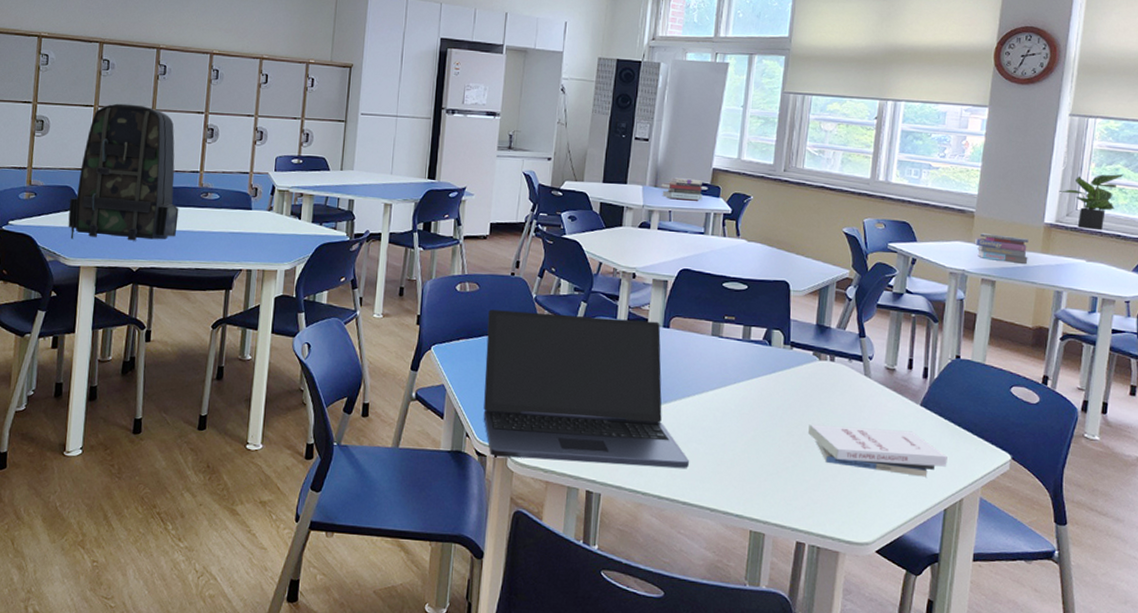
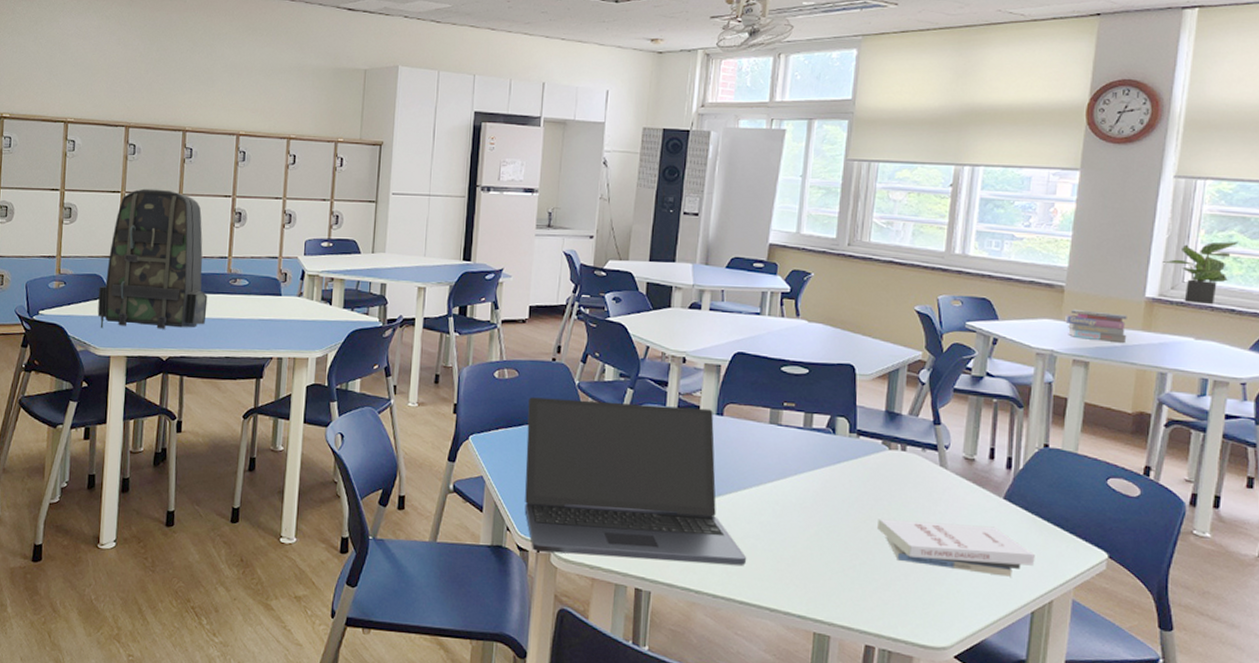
books: present [661,177,703,202] -> none [712,254,758,281]

